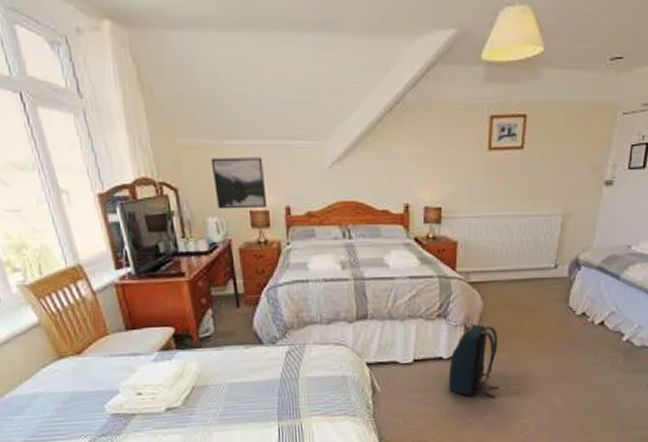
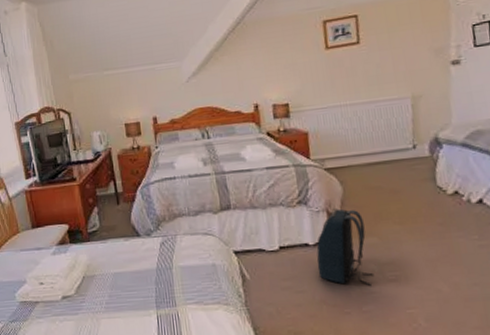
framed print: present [210,157,267,210] -> none [94,81,138,125]

